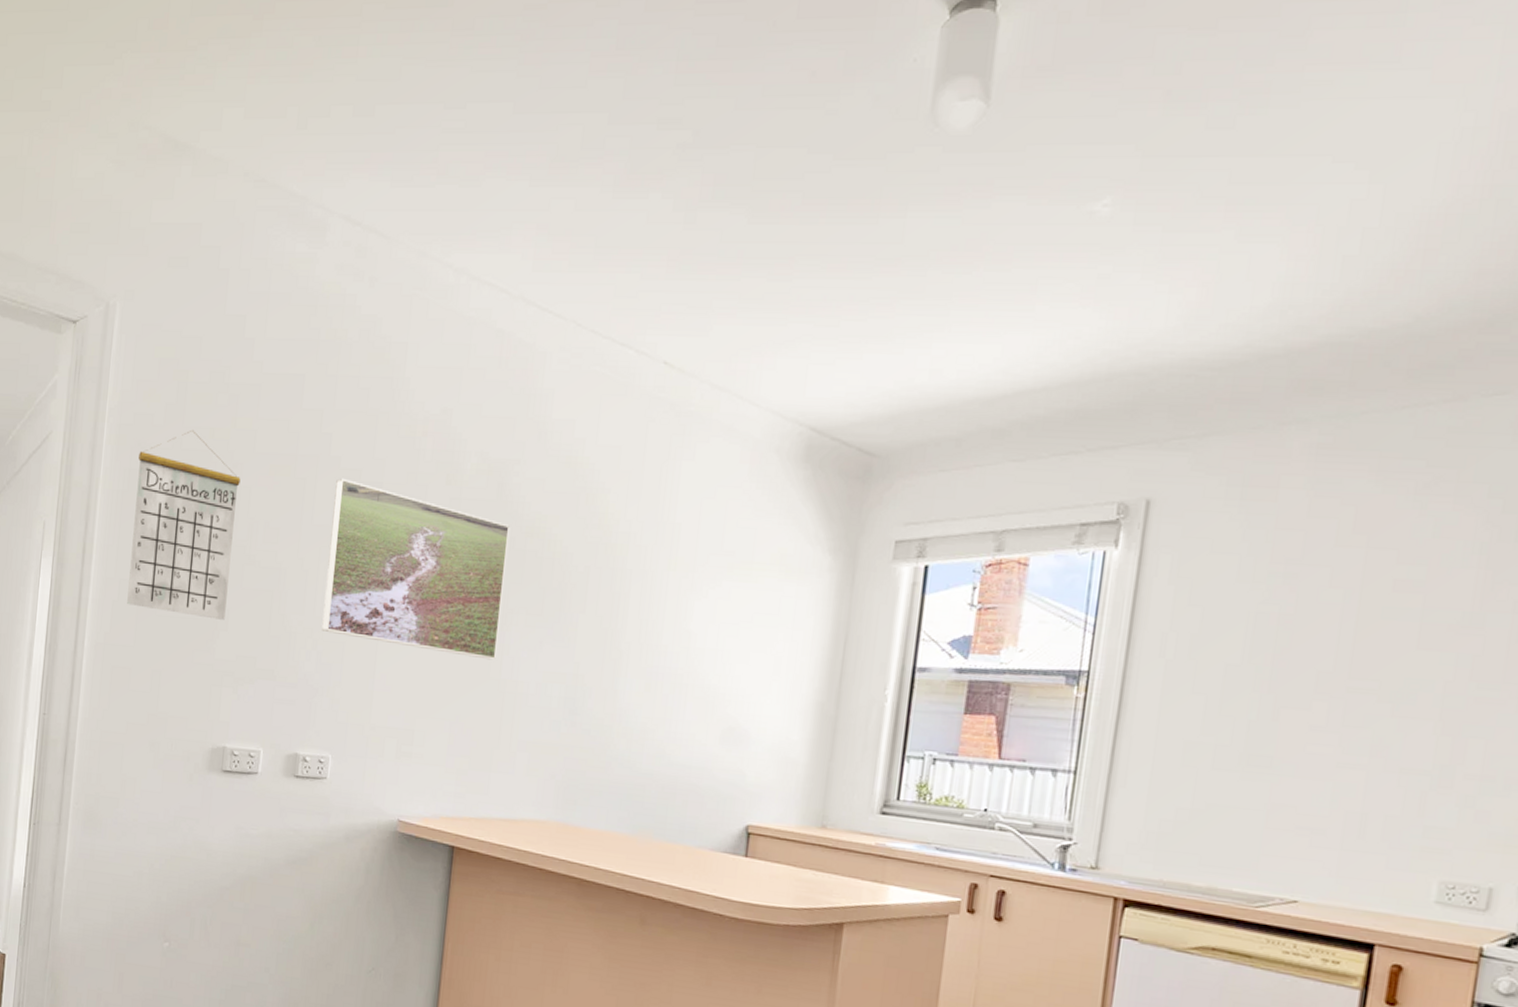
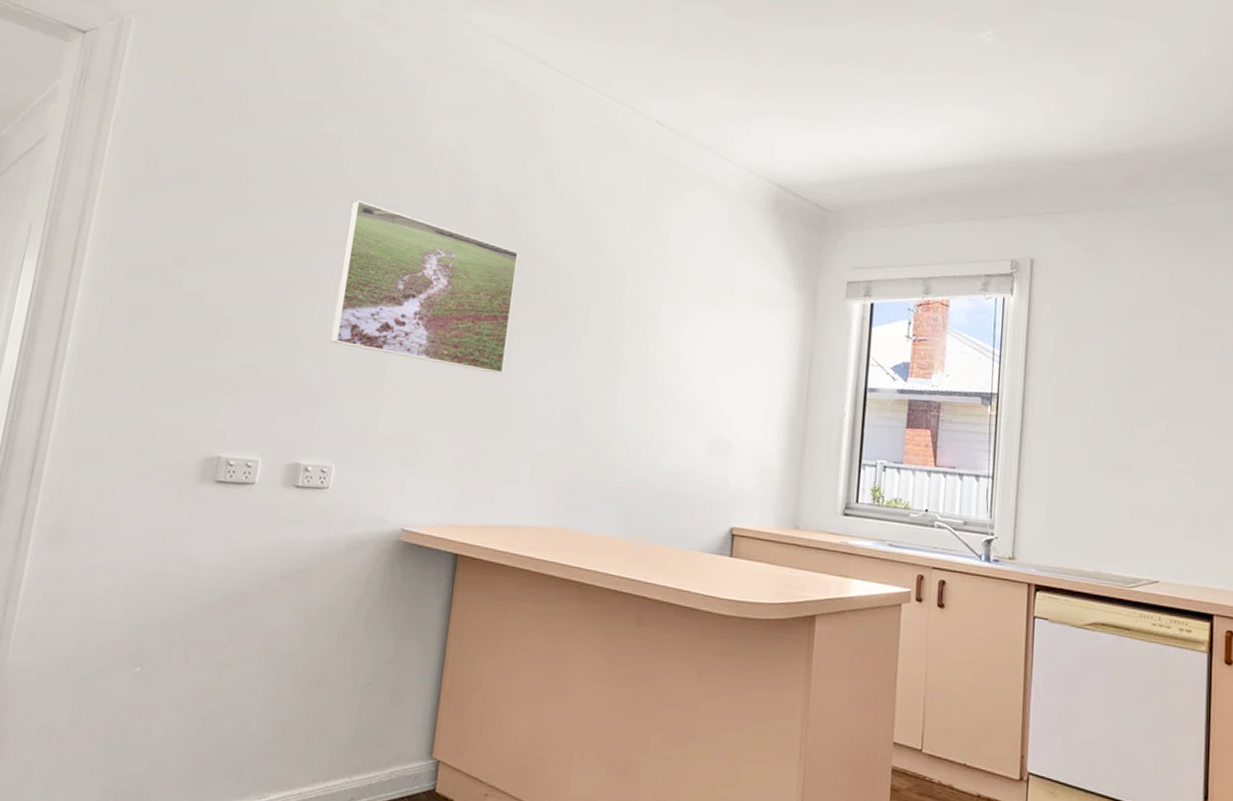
calendar: present [127,429,241,620] -> none [120,144,254,329]

